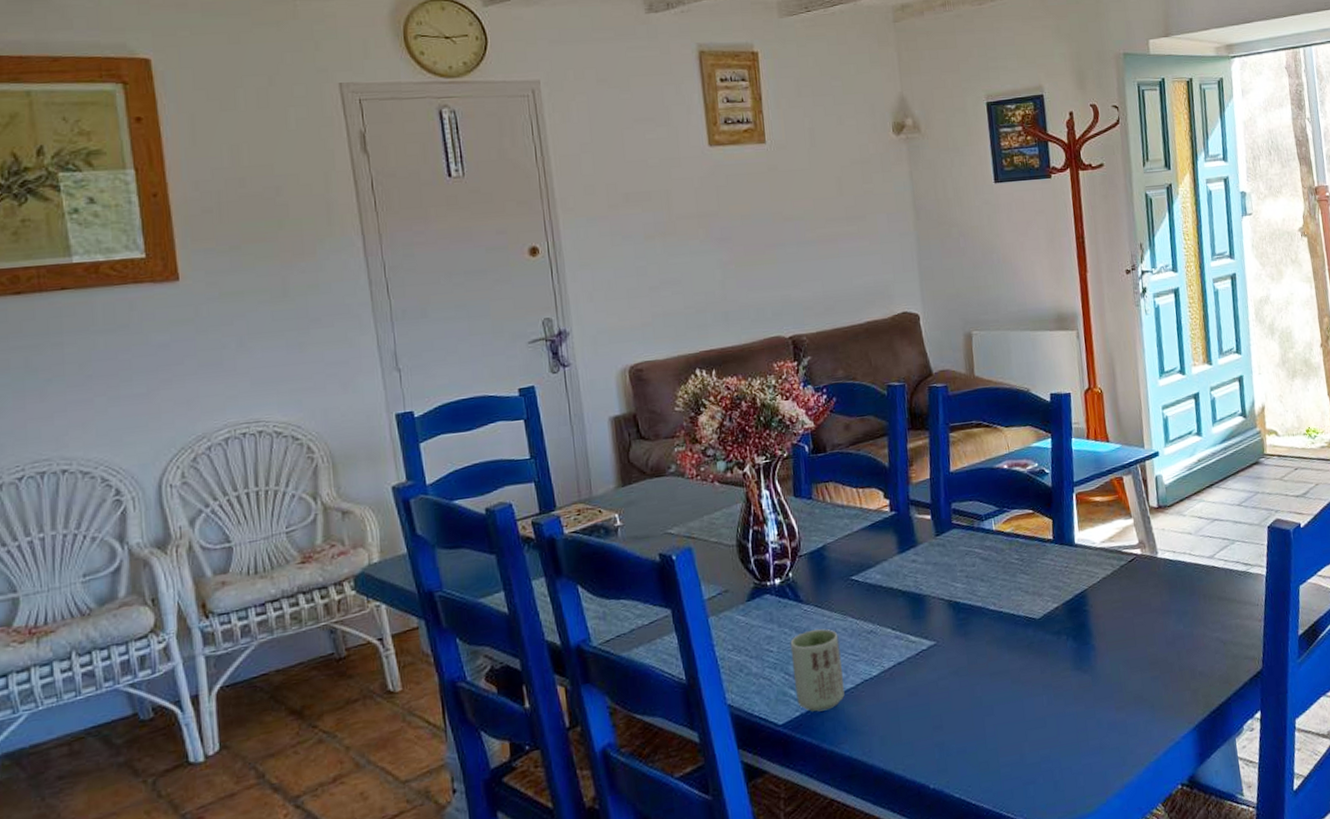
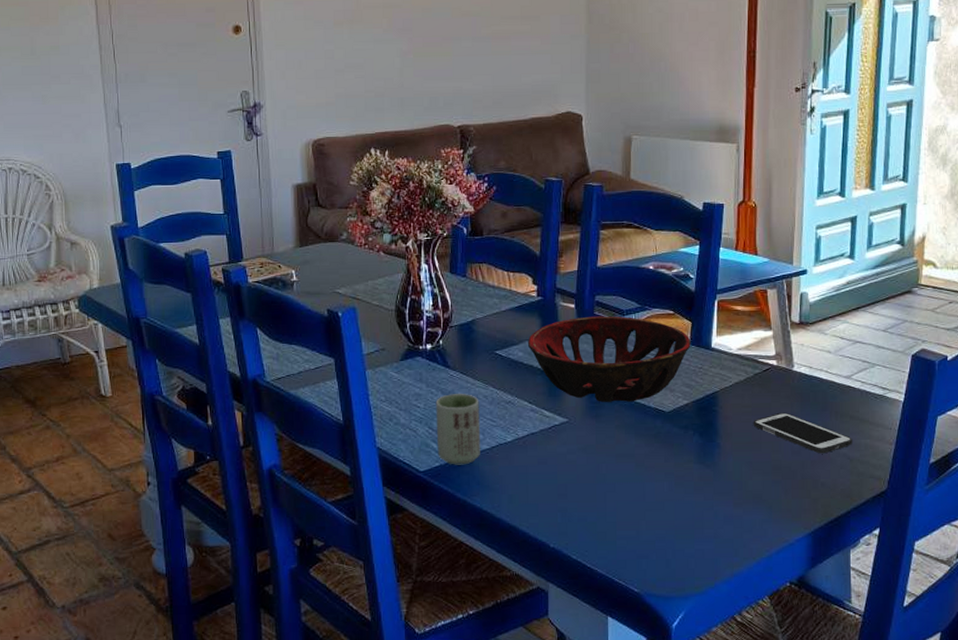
decorative bowl: none [884,521,1054,618] -> present [527,316,691,402]
cell phone: none [1125,602,1224,641] -> present [753,412,852,454]

